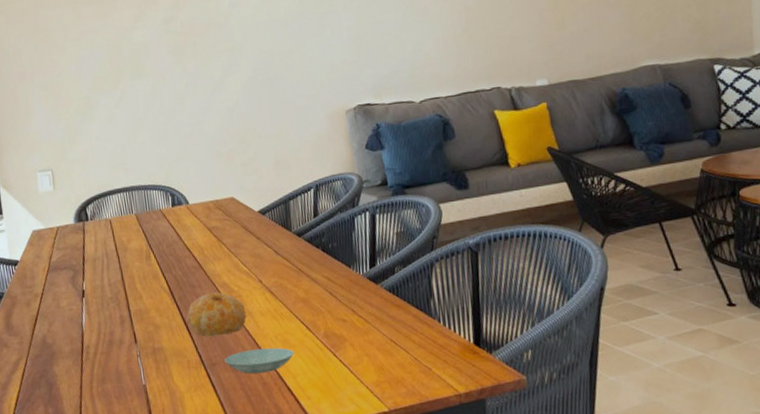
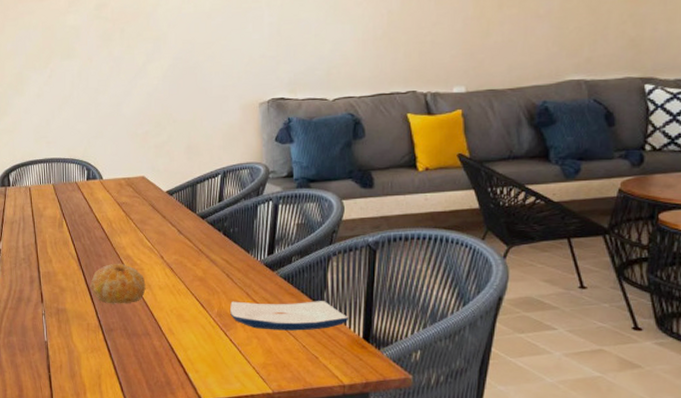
saucer: present [224,348,294,374] -> none [121,320,187,343]
plate: none [336,309,458,346] -> present [230,301,349,331]

